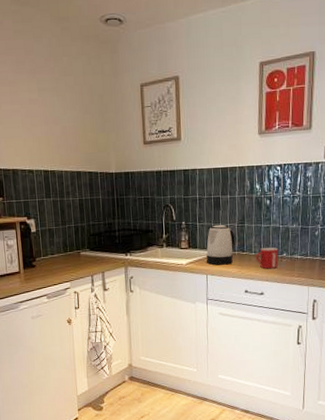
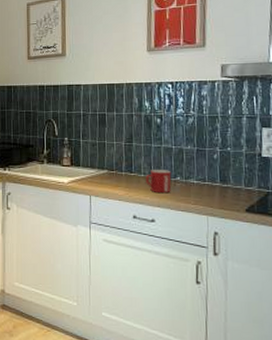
kettle: present [206,224,235,265] -> none [90,142,122,186]

